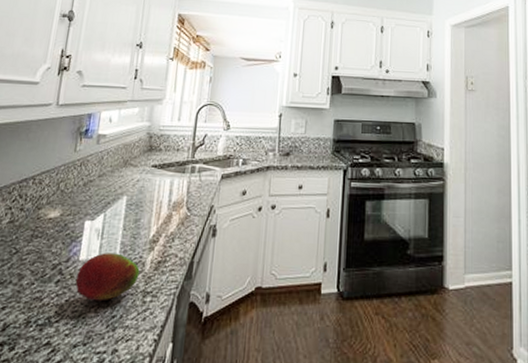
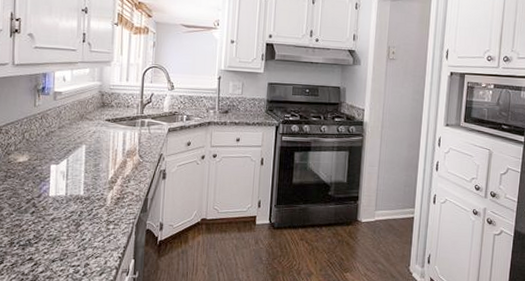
fruit: present [75,253,140,301] -> none [48,190,102,228]

